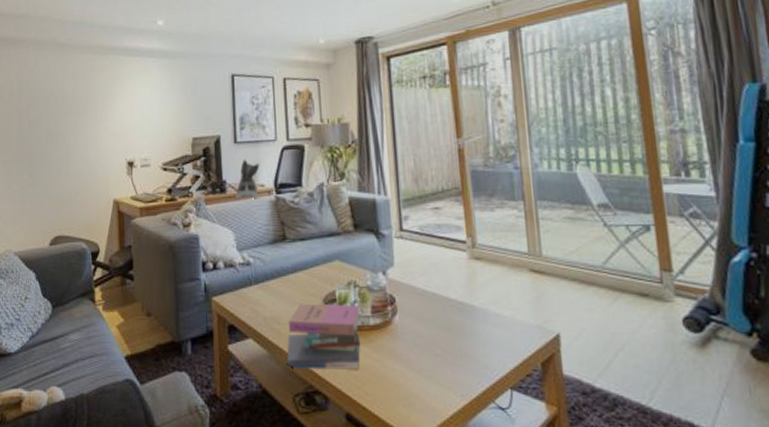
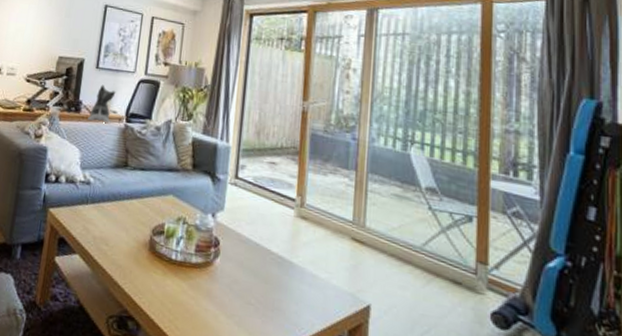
books: present [287,303,361,370] -> none [107,229,185,304]

